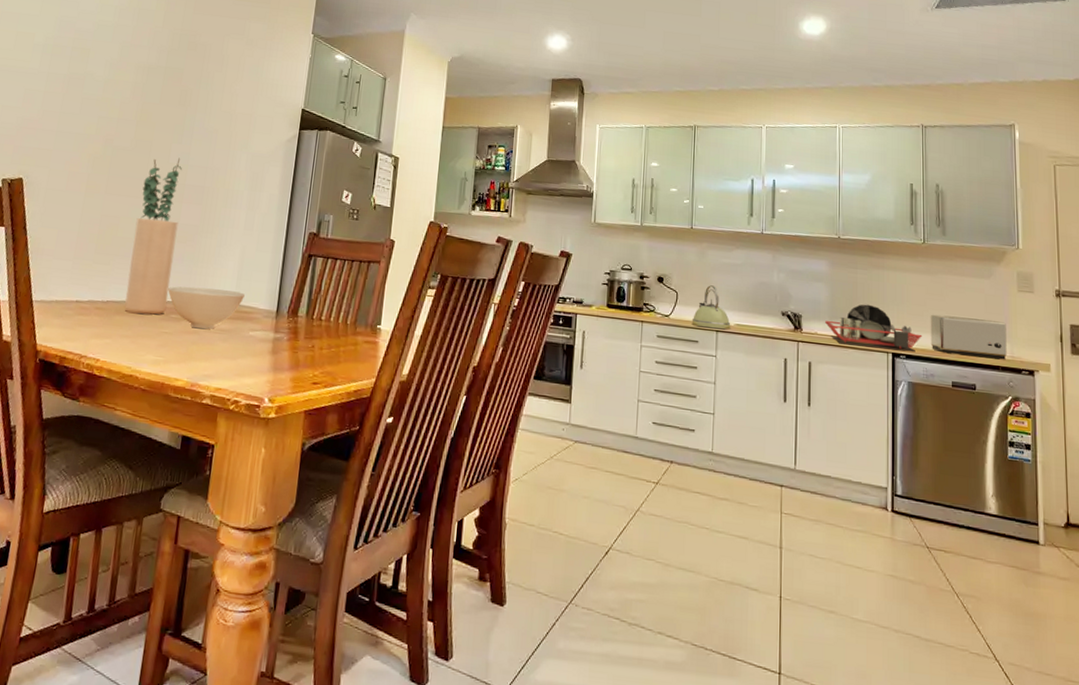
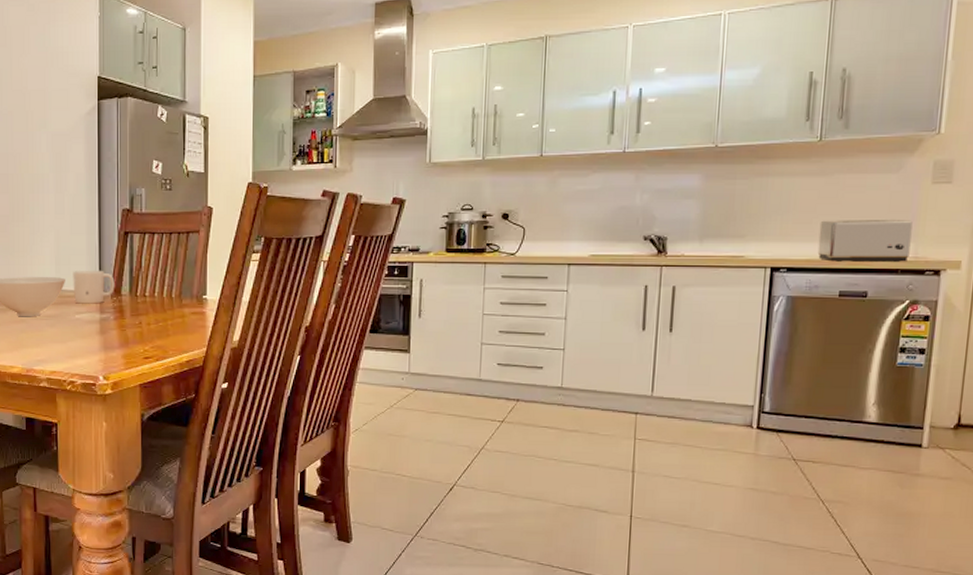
mug: none [250,287,293,323] -> present [73,270,115,304]
kettle: present [691,285,731,330] -> none [540,216,585,262]
dish rack: present [825,304,923,353] -> none [694,217,809,264]

